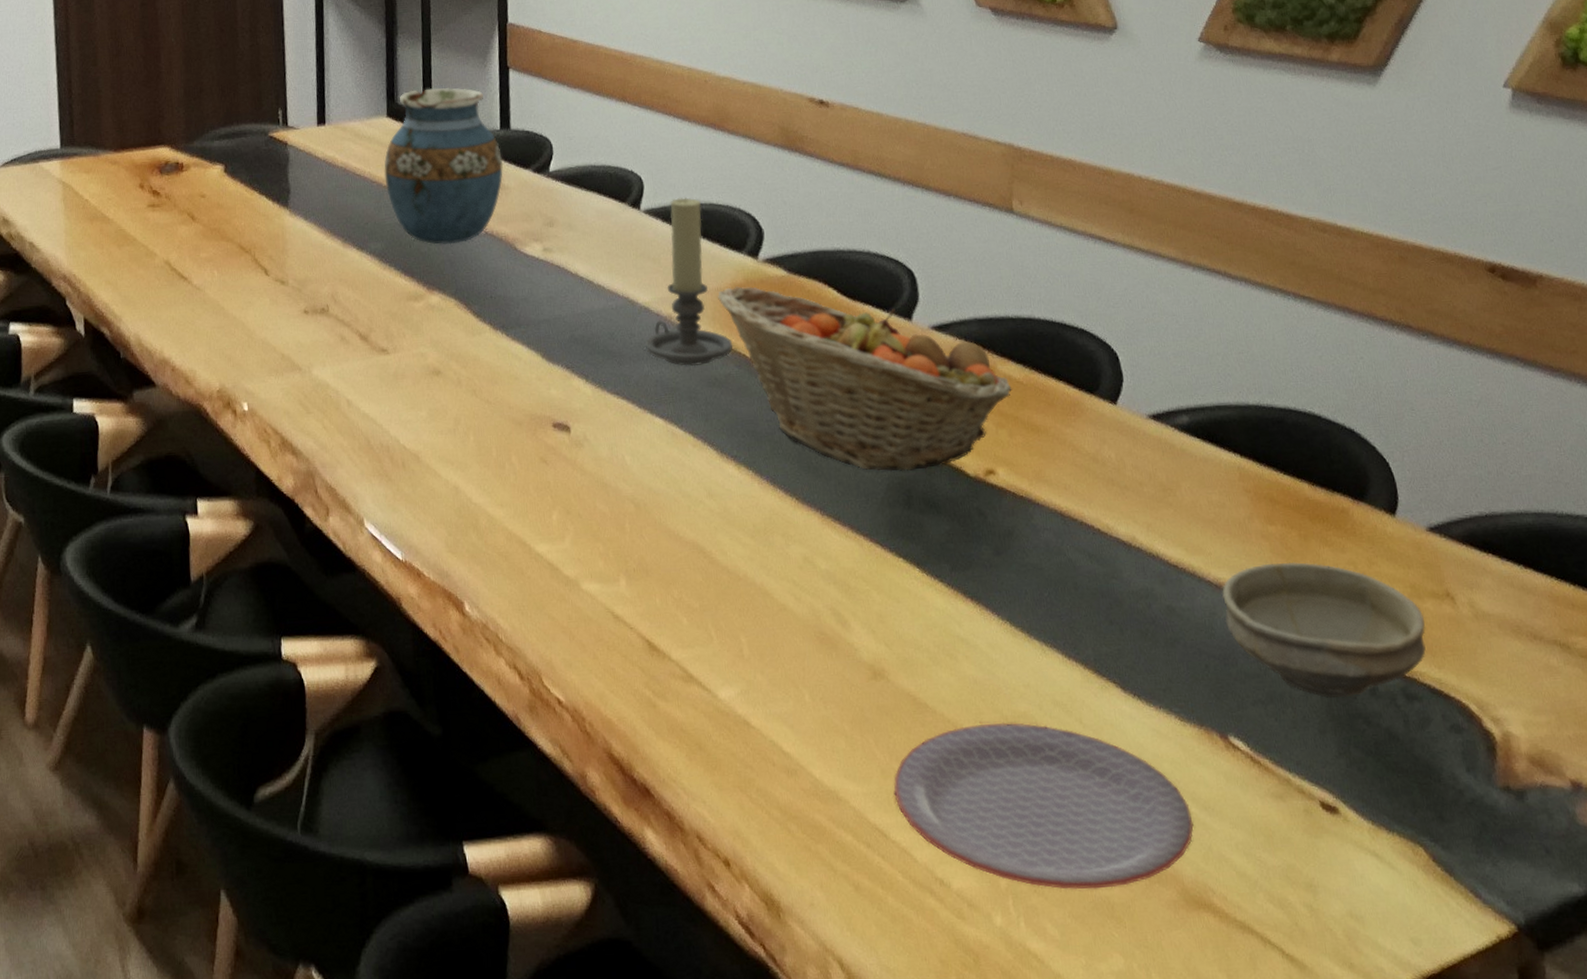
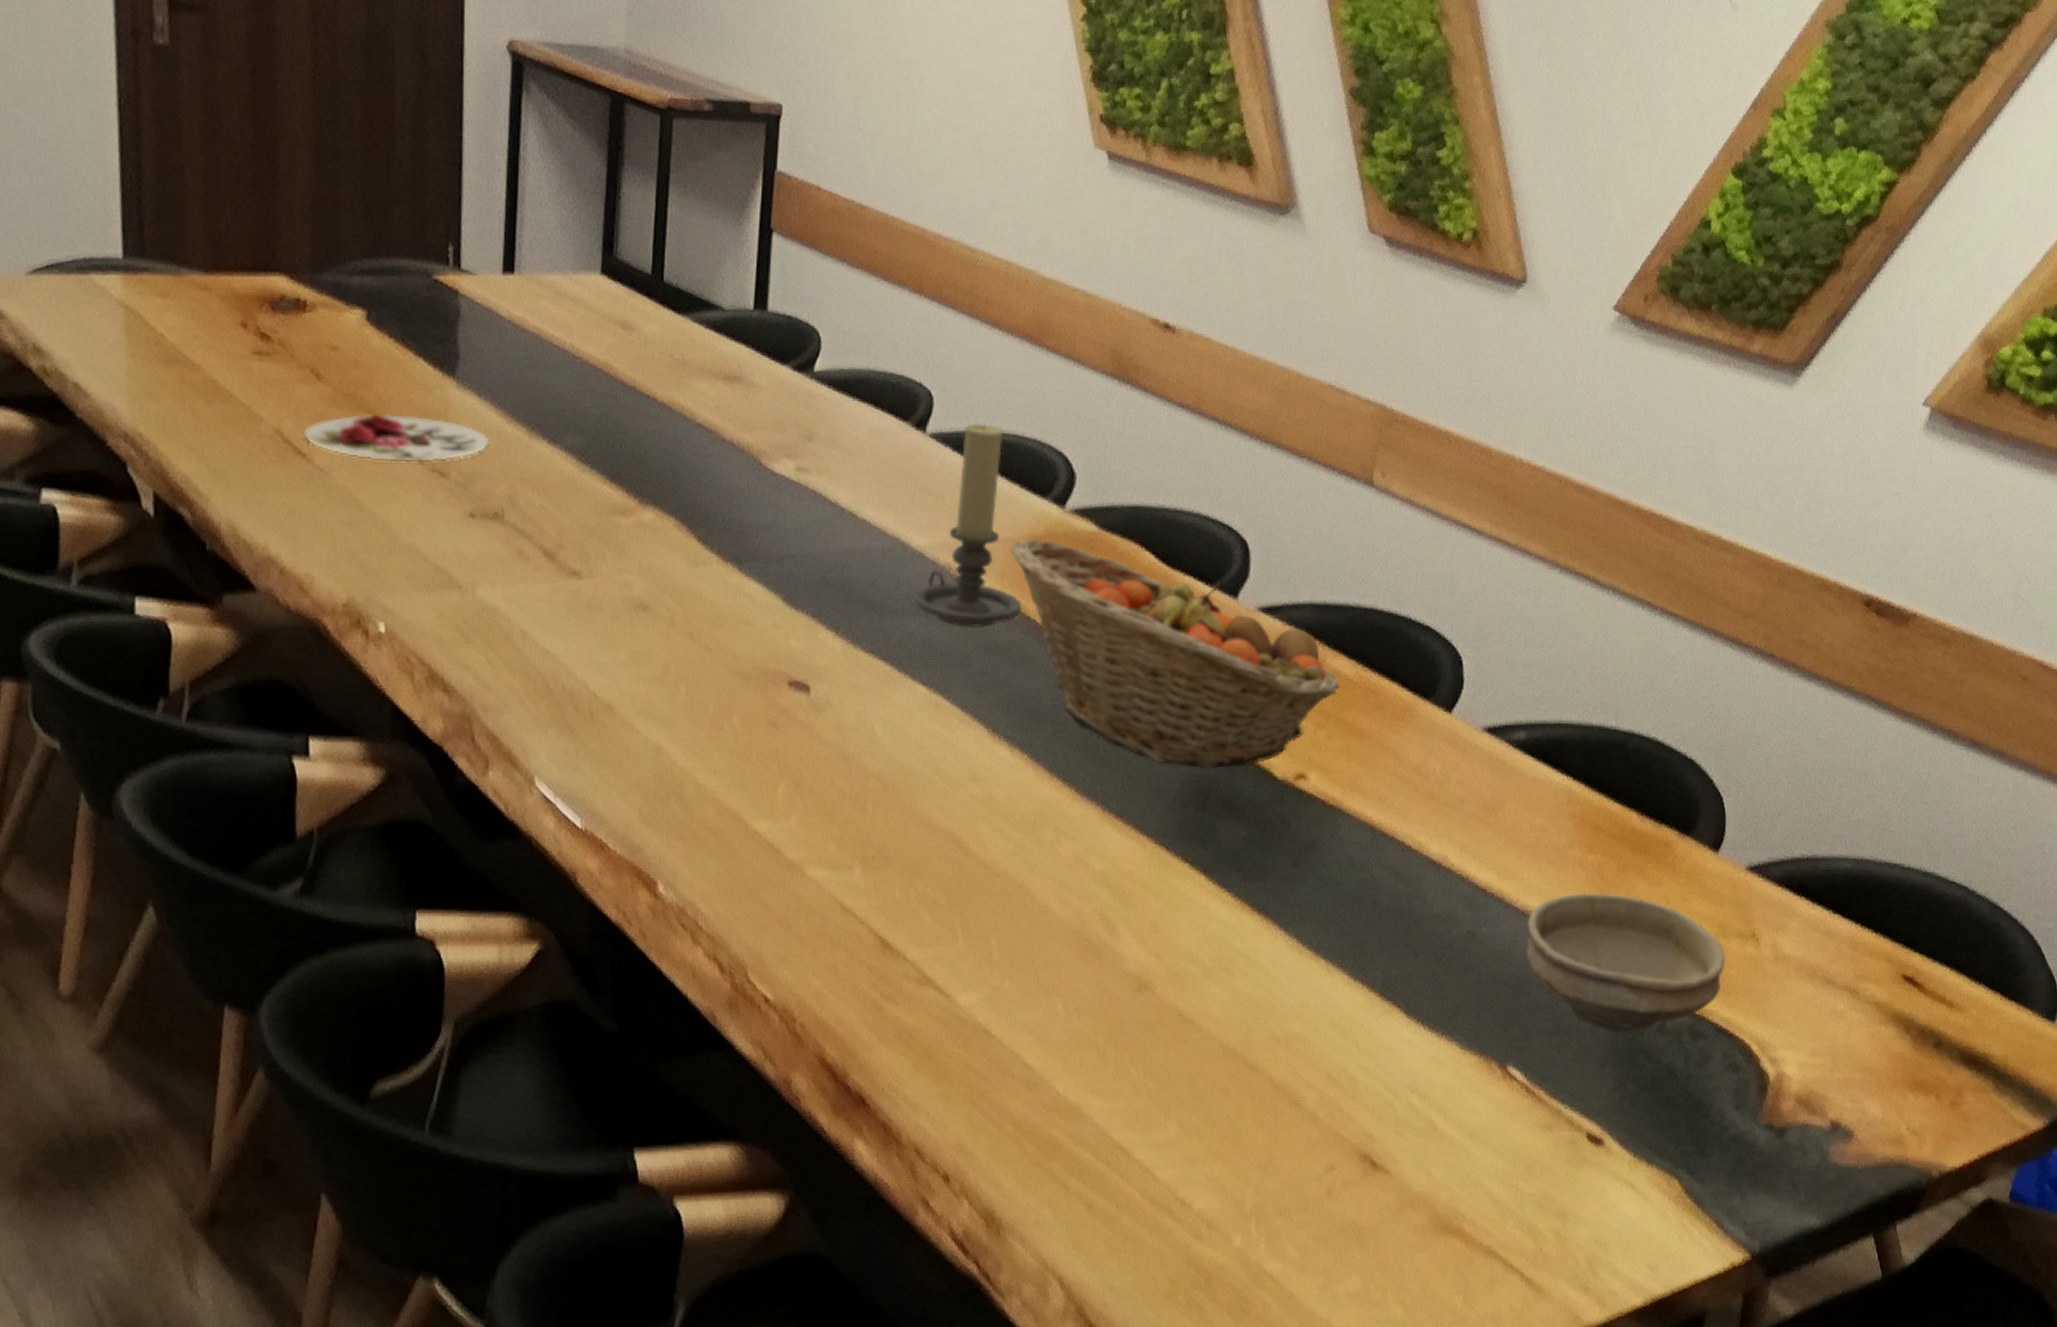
plate: none [185,240,315,277] -> present [304,414,490,462]
vase: present [384,88,504,245] -> none [592,242,754,450]
plate: present [893,722,1194,889] -> none [1143,1042,1456,1213]

